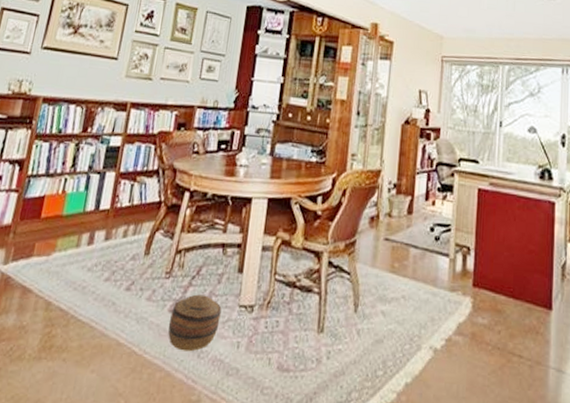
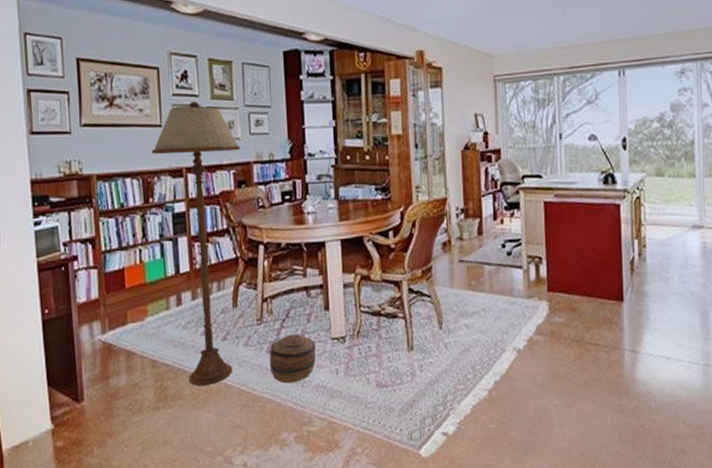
floor lamp: none [80,40,188,340] -> present [152,101,240,386]

